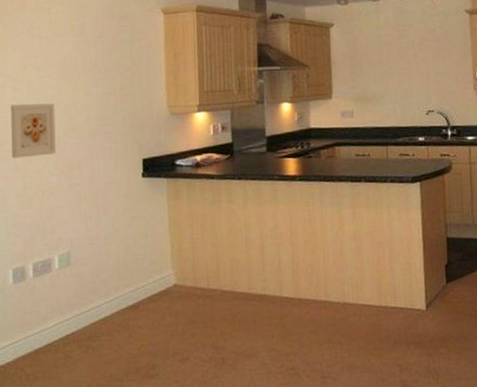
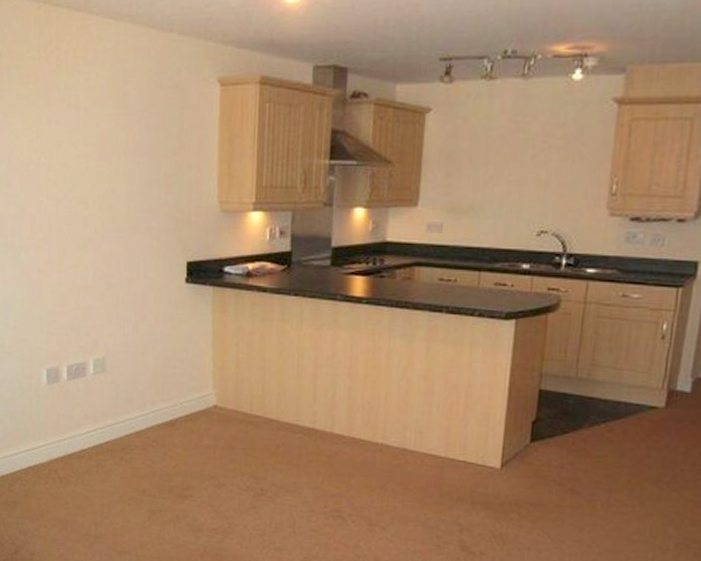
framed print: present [10,103,57,159] -> none [45,186,93,249]

